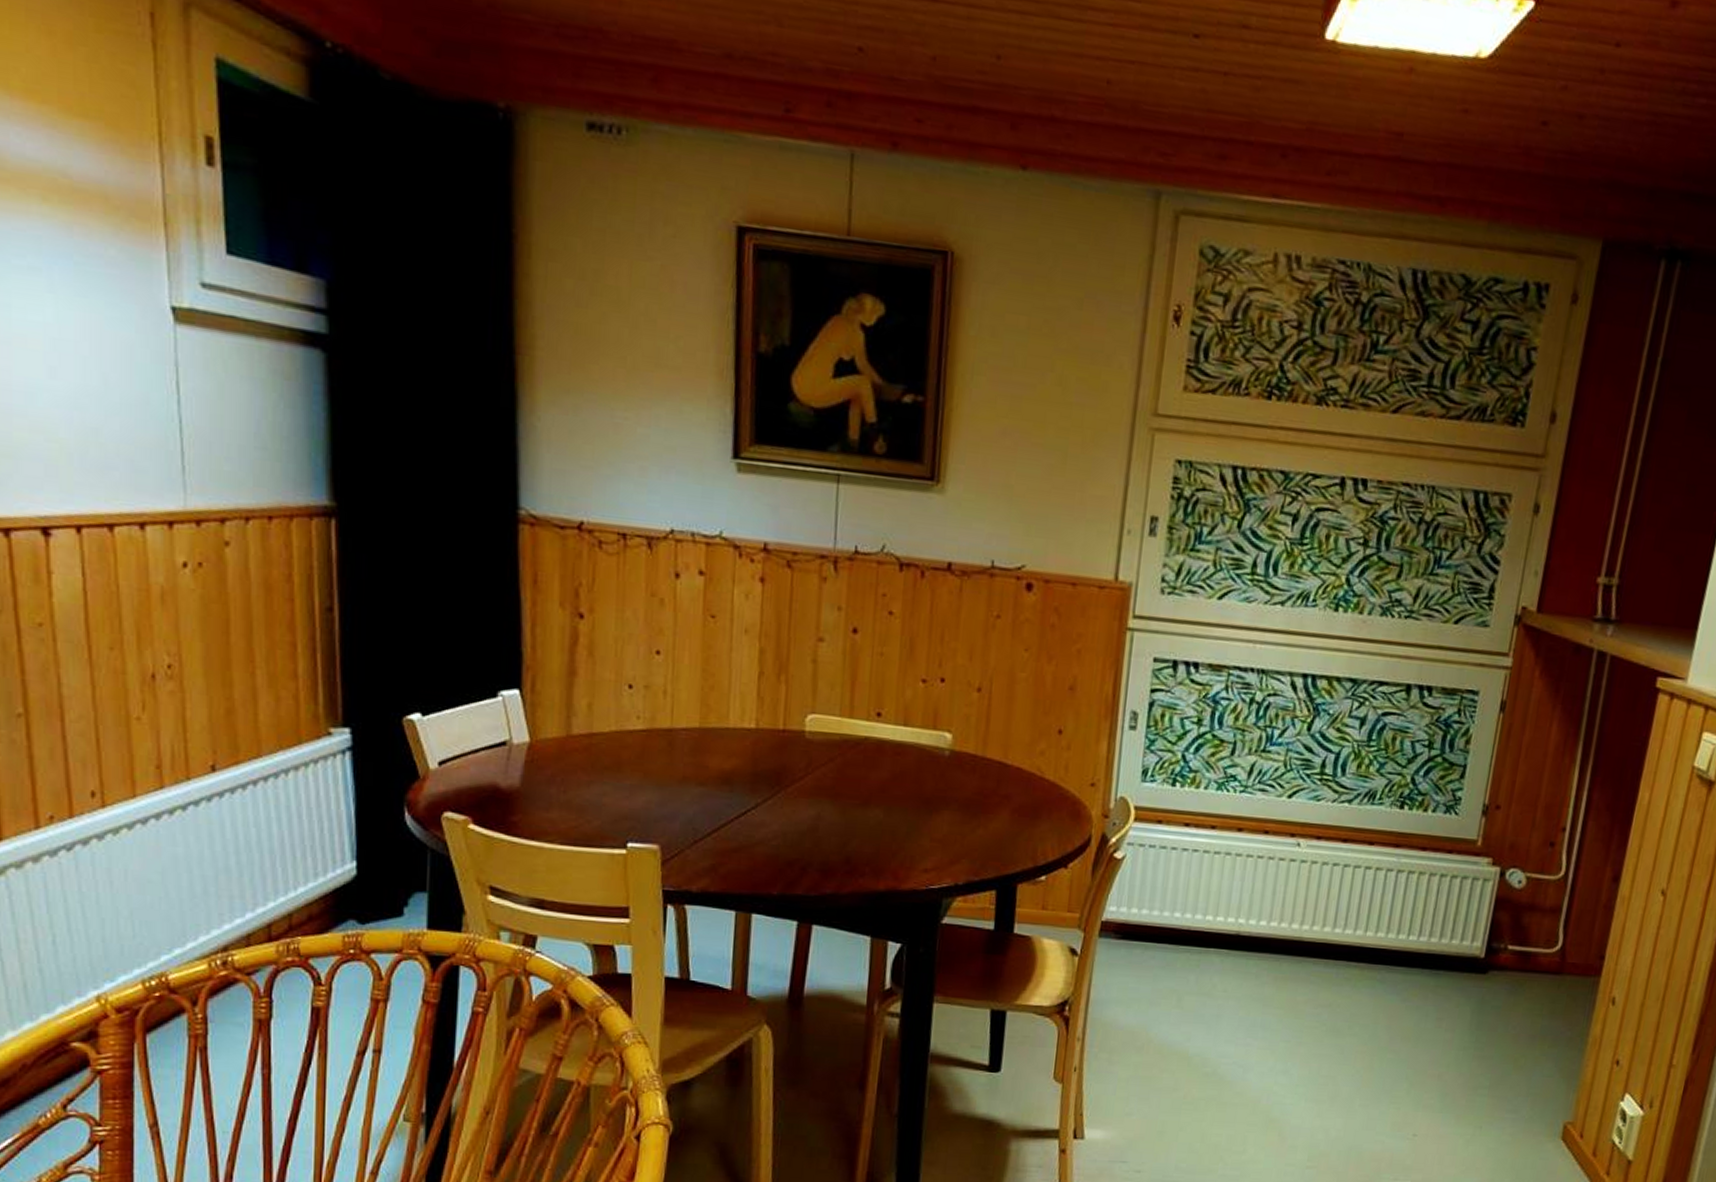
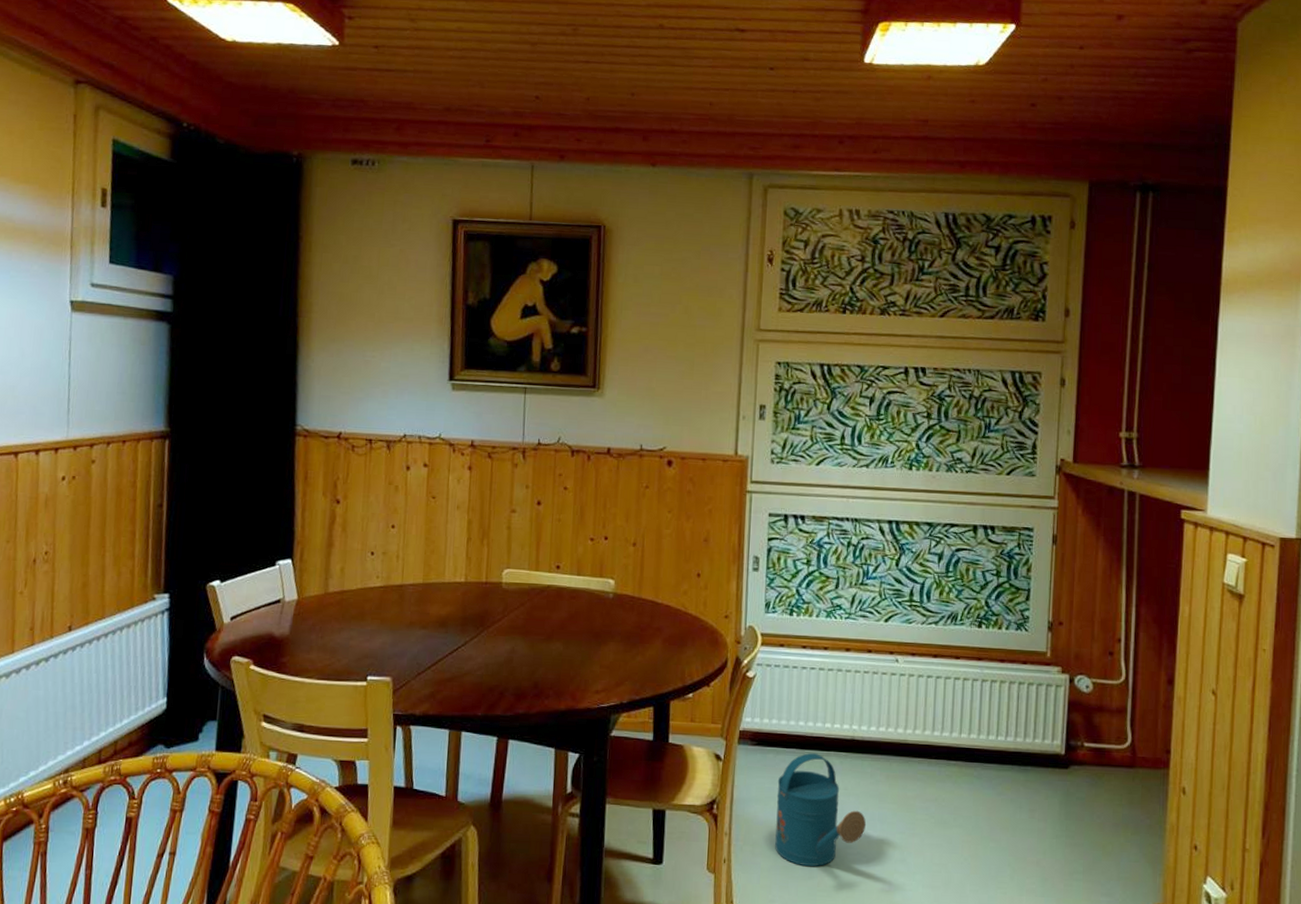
watering can: none [1136,949,1247,1078] -> present [775,753,867,867]

